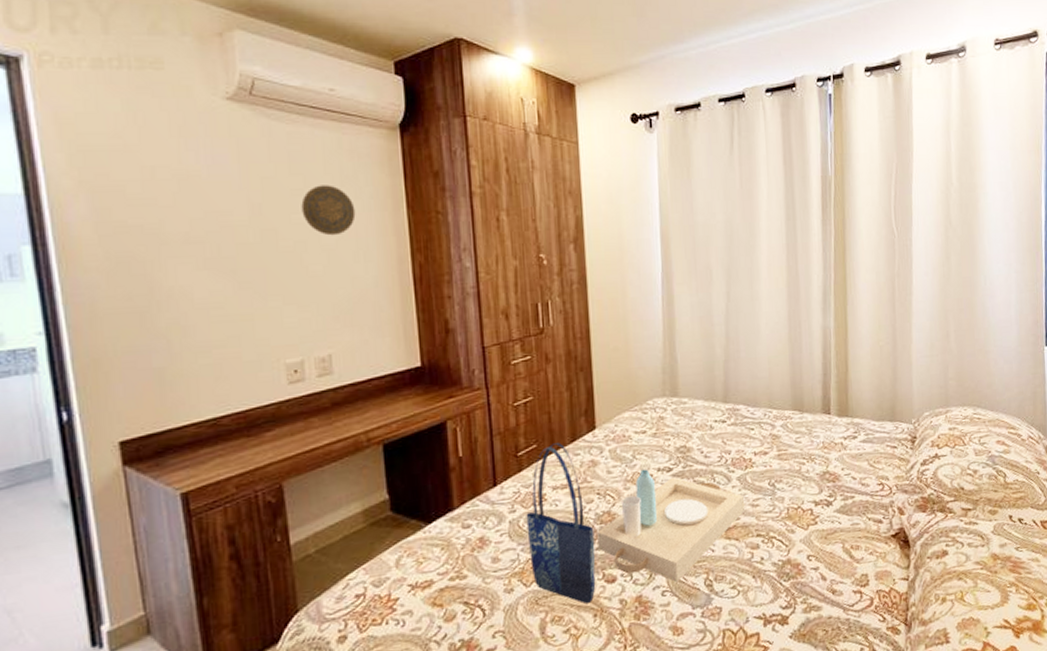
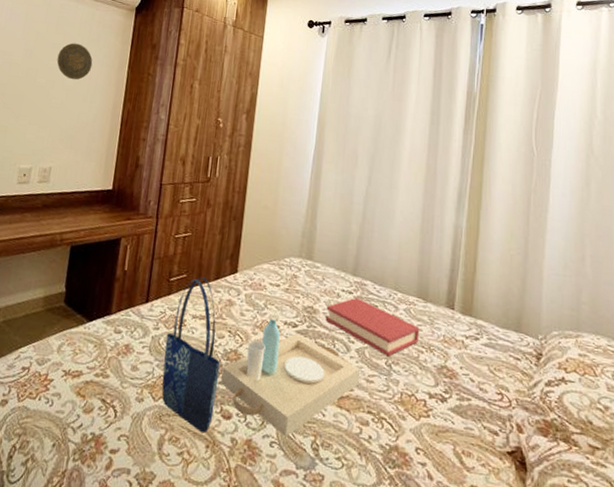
hardback book: none [700,425,800,477] -> present [325,297,420,357]

